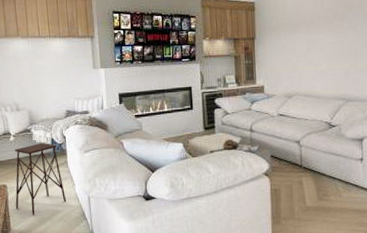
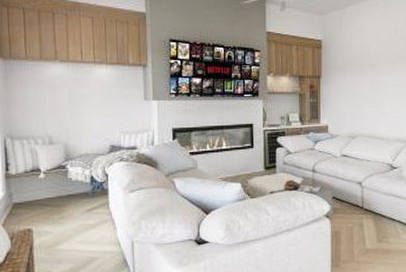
side table: present [15,143,67,216] -> none [42,181,106,264]

